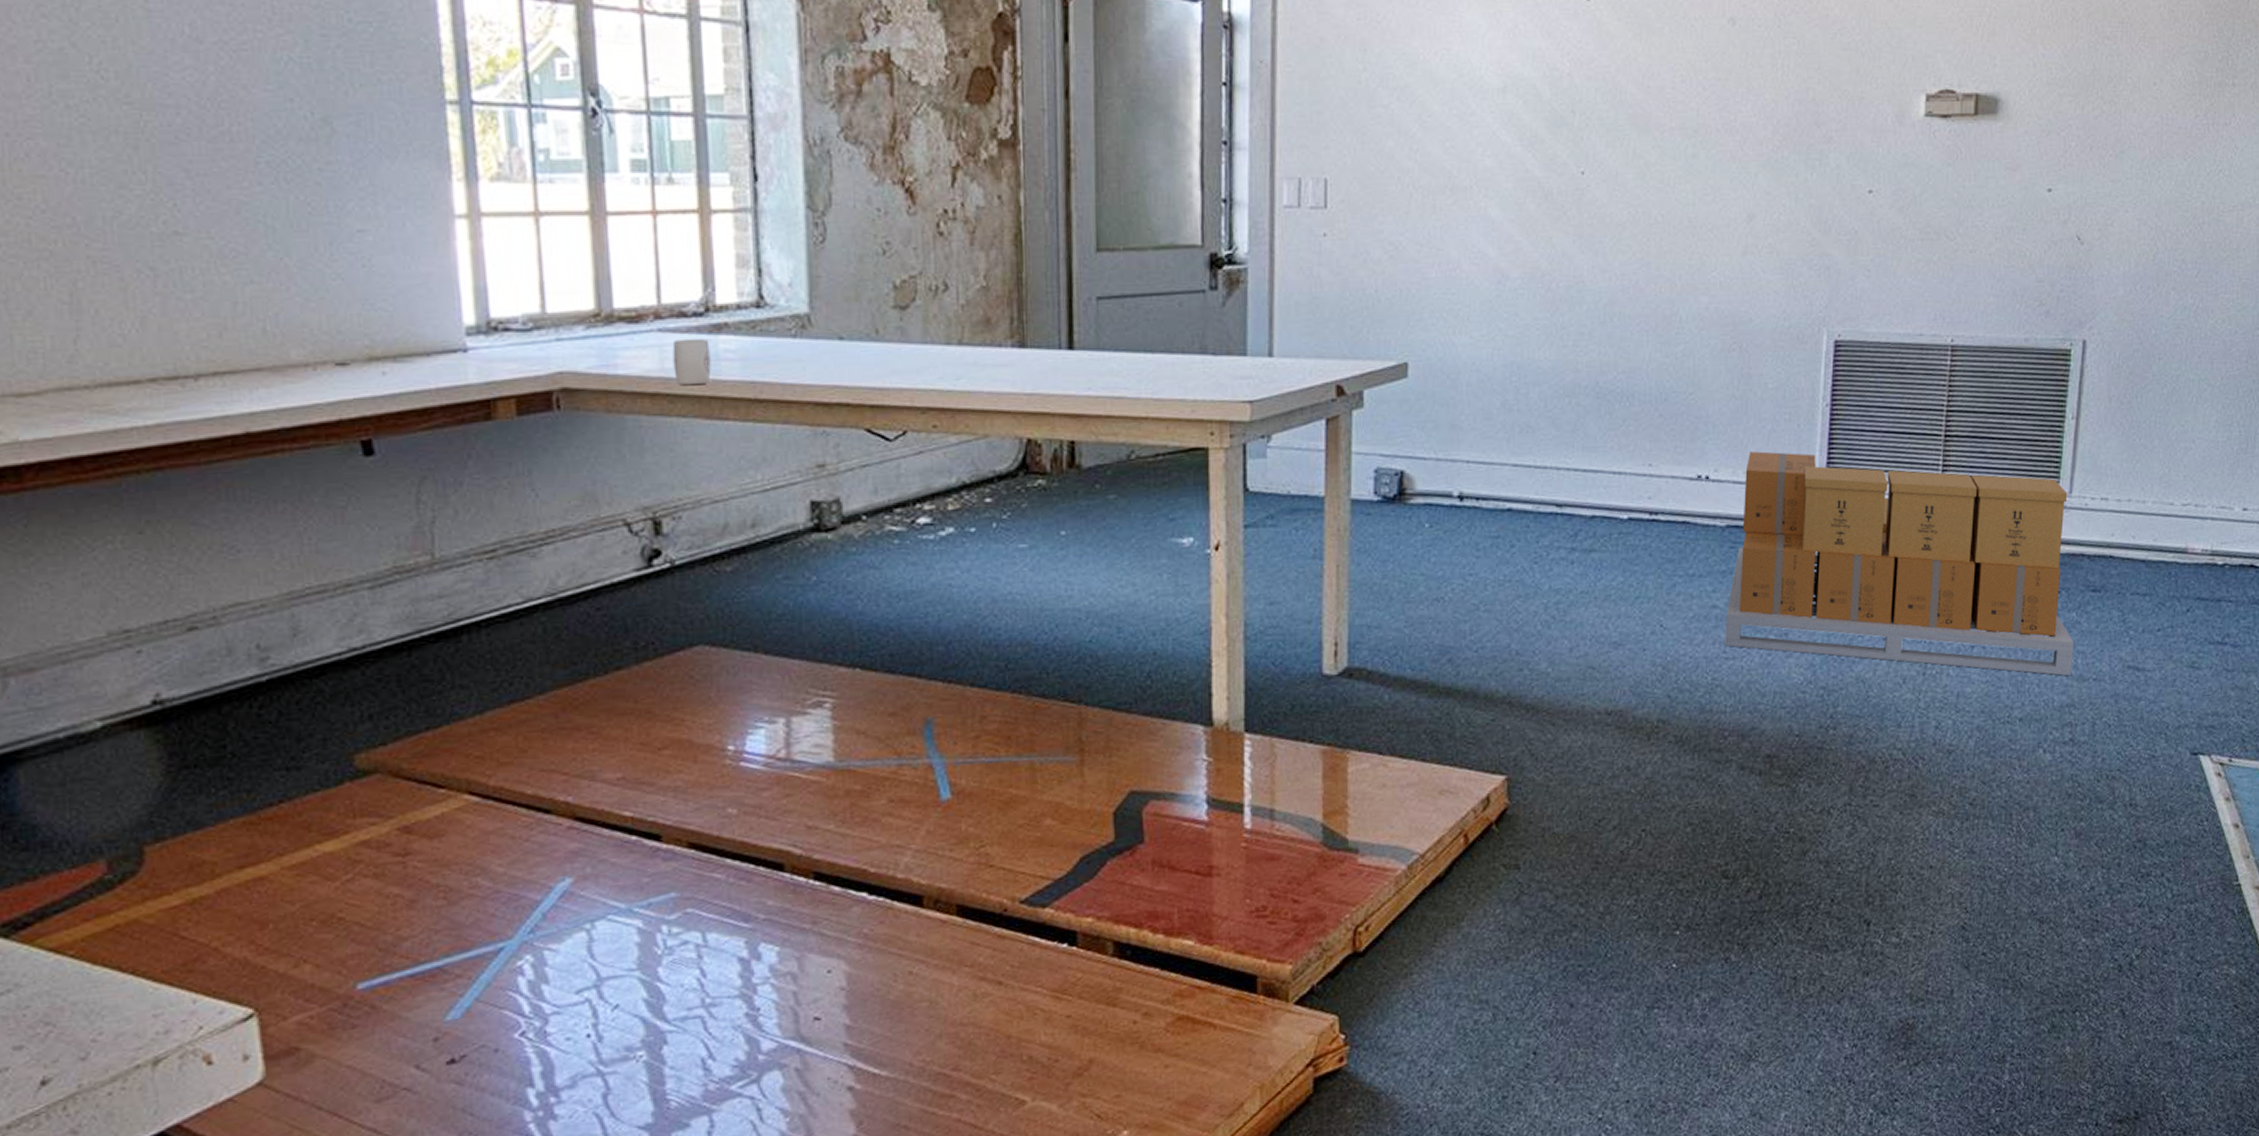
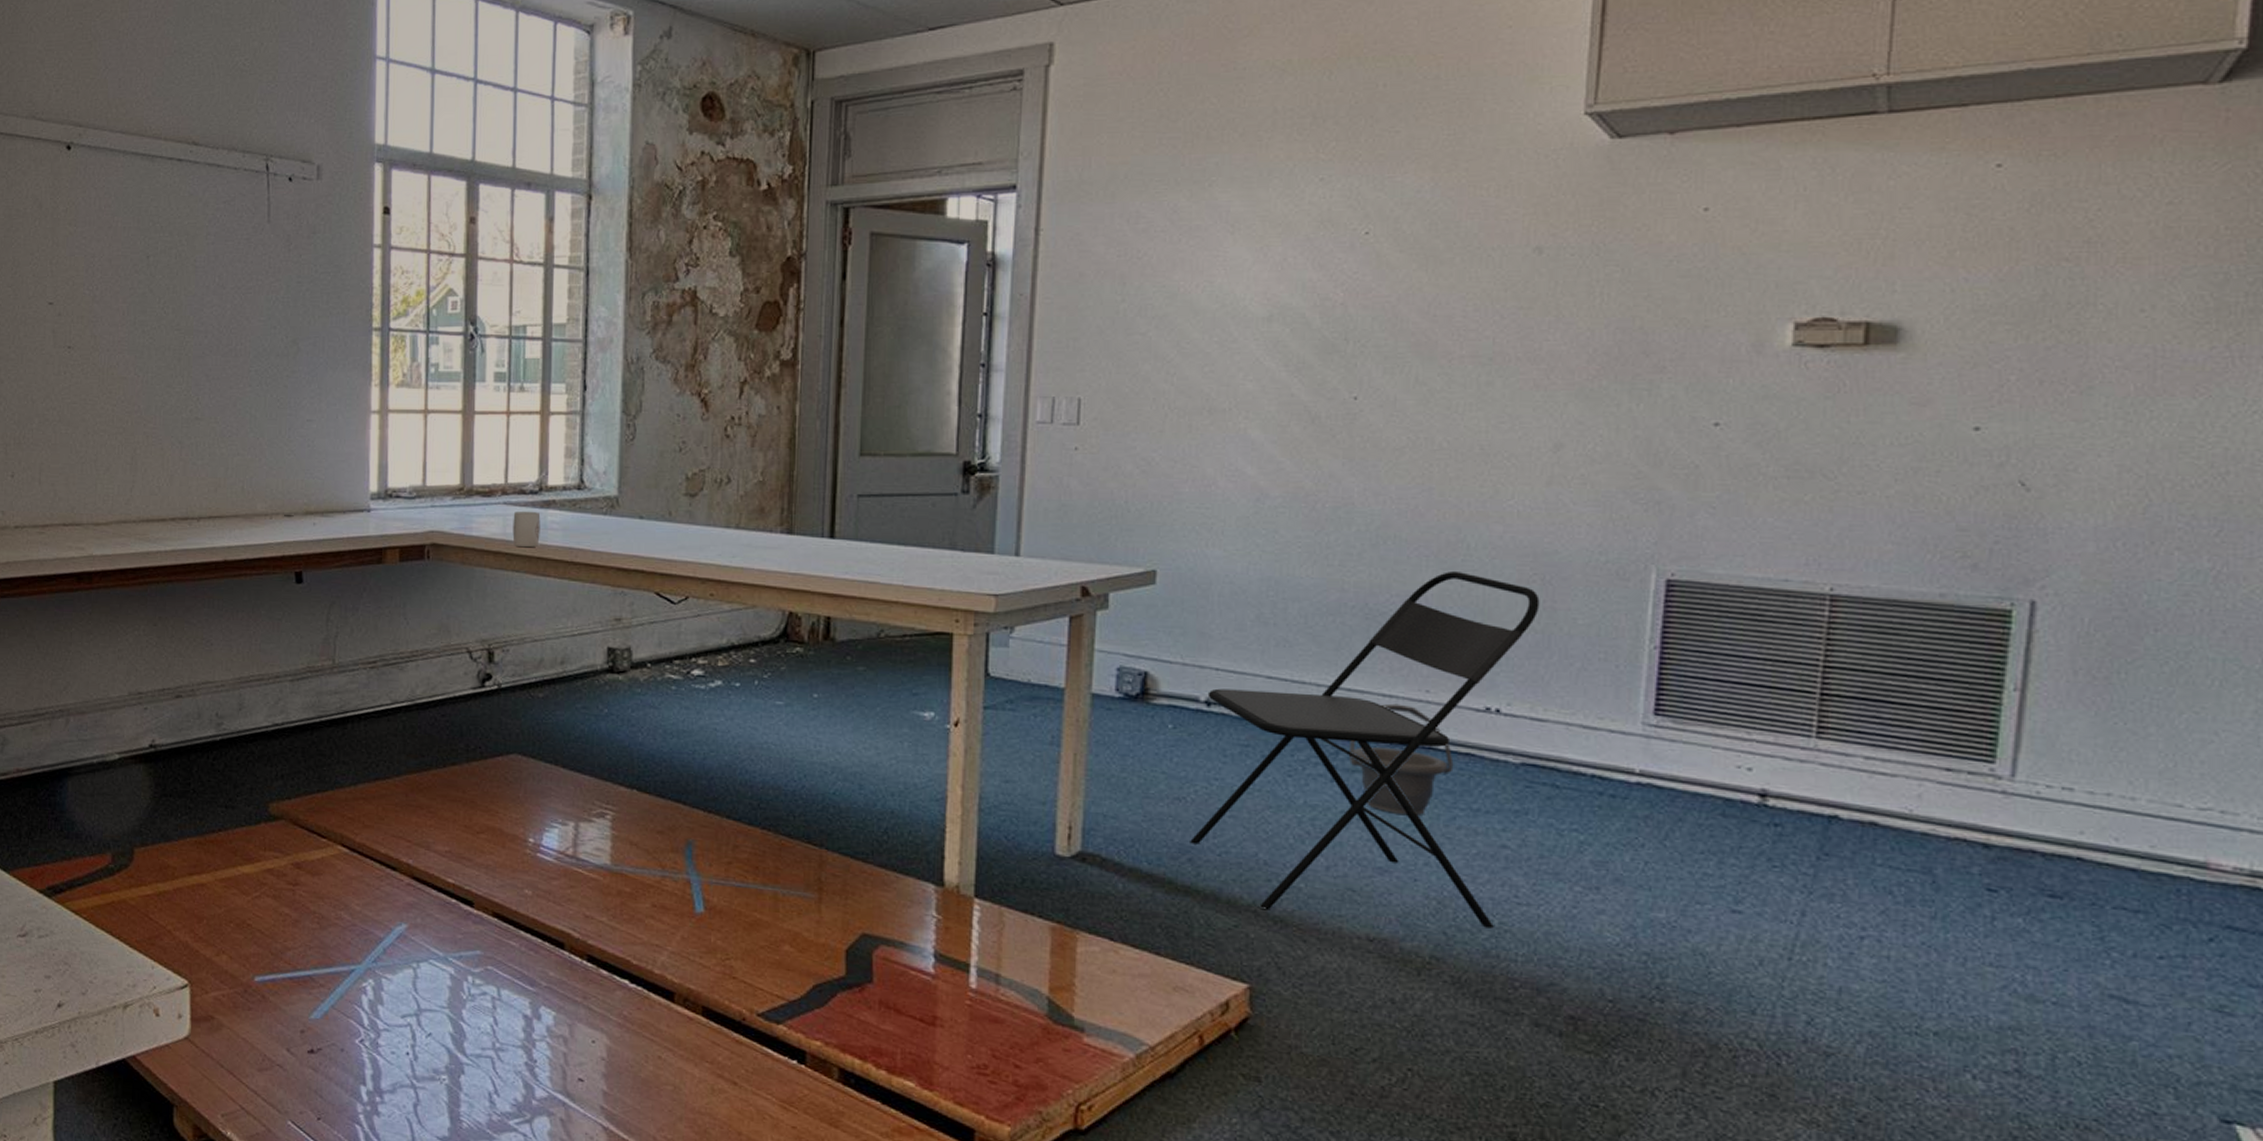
folding chair: none [1449,344,1738,700] -> present [1190,570,1540,929]
bucket: none [1587,480,1673,588] -> present [1349,703,1454,815]
cardboard boxes: present [1725,451,2074,677] -> none [1517,689,2020,994]

